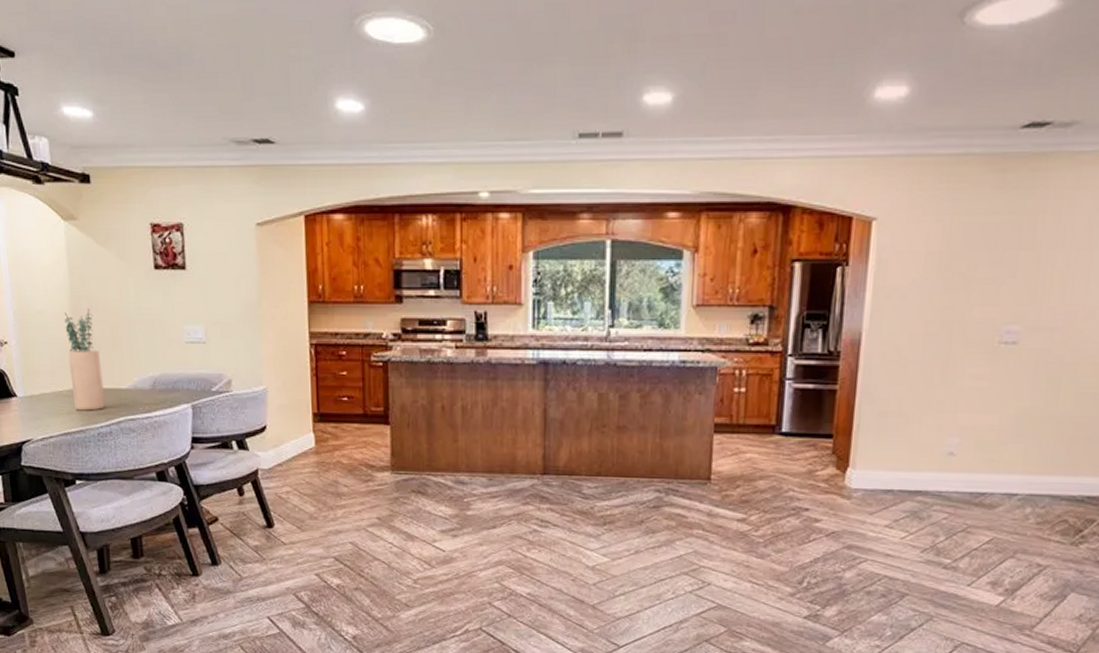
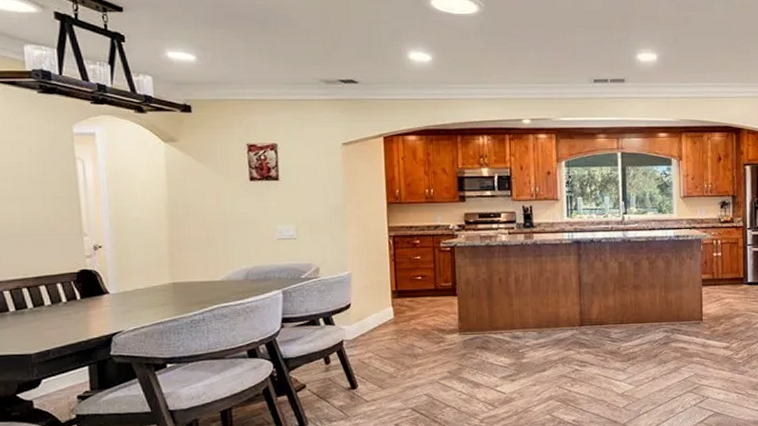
vase: present [64,308,105,411] -> none [161,215,199,302]

